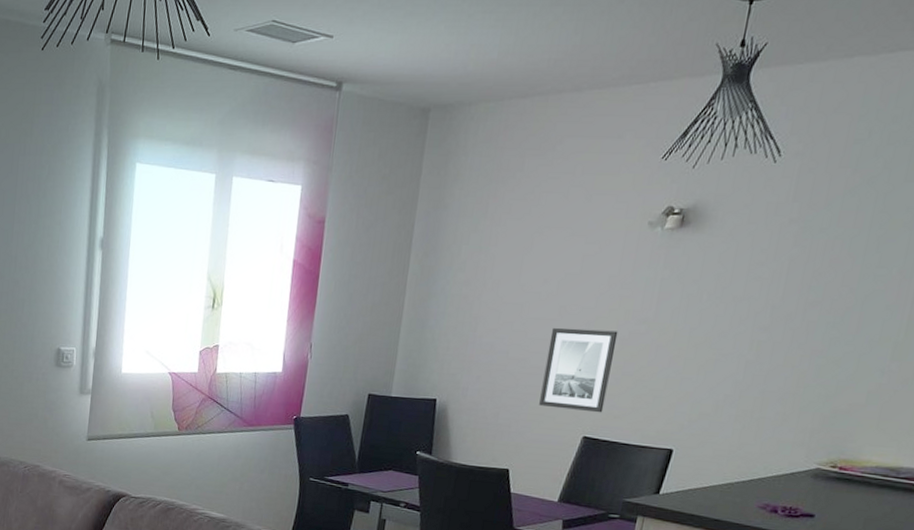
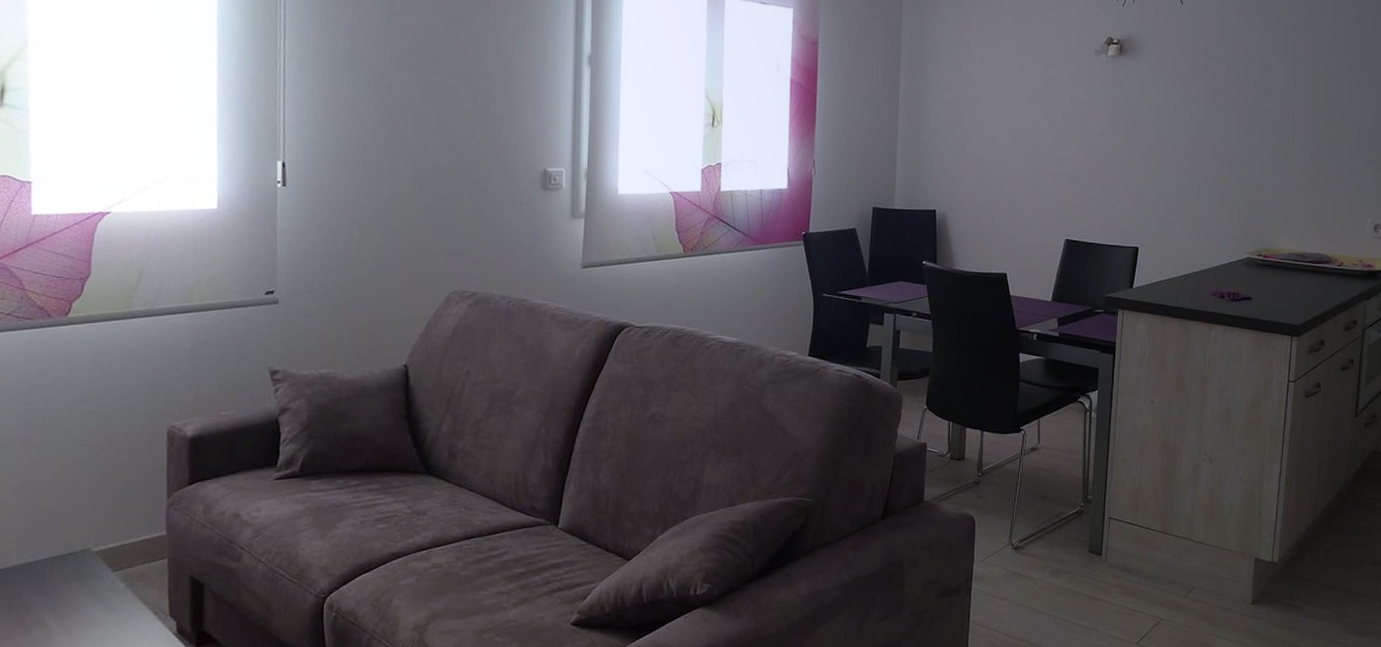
wall art: present [539,328,619,413] -> none [1026,141,1083,217]

